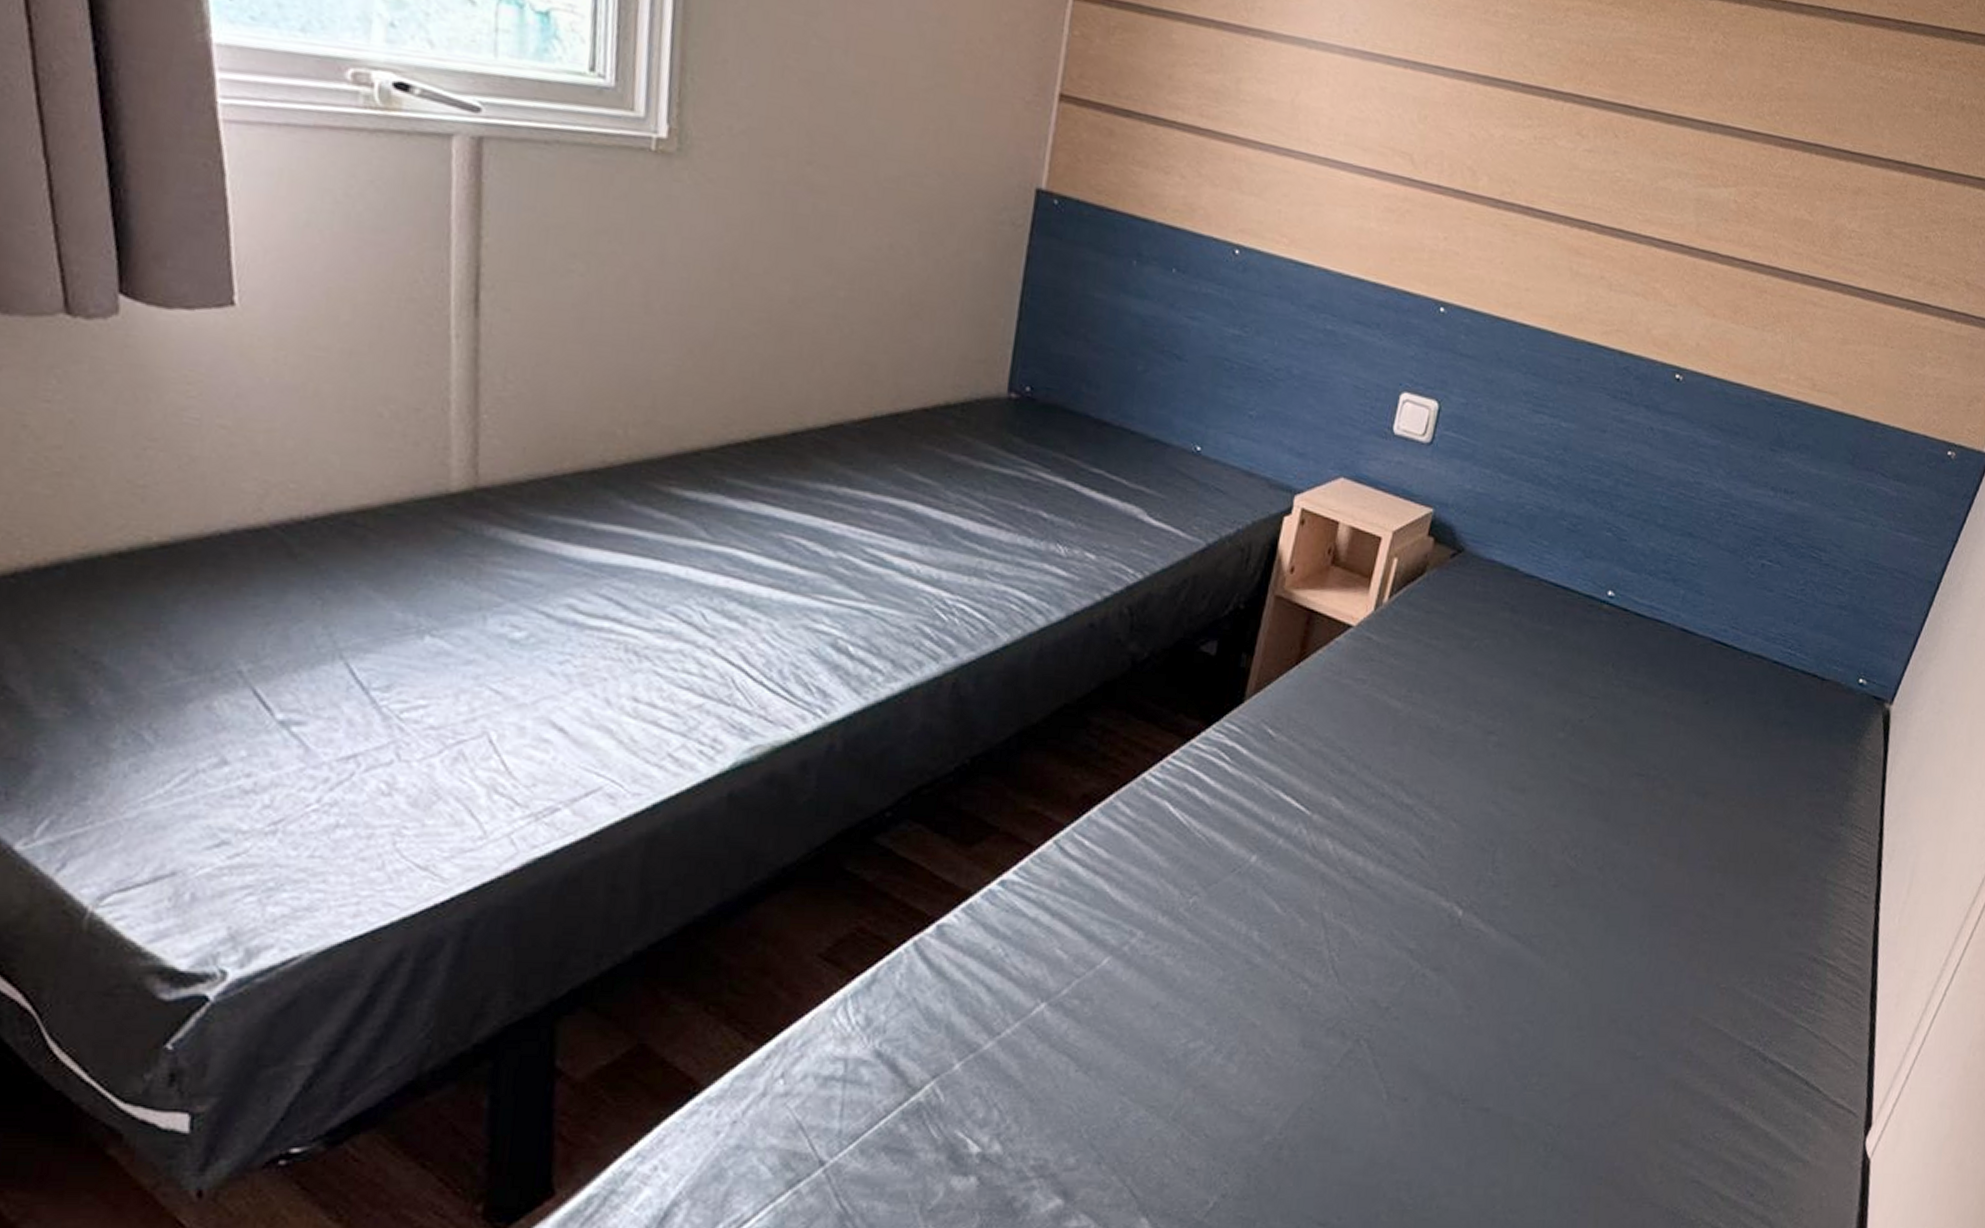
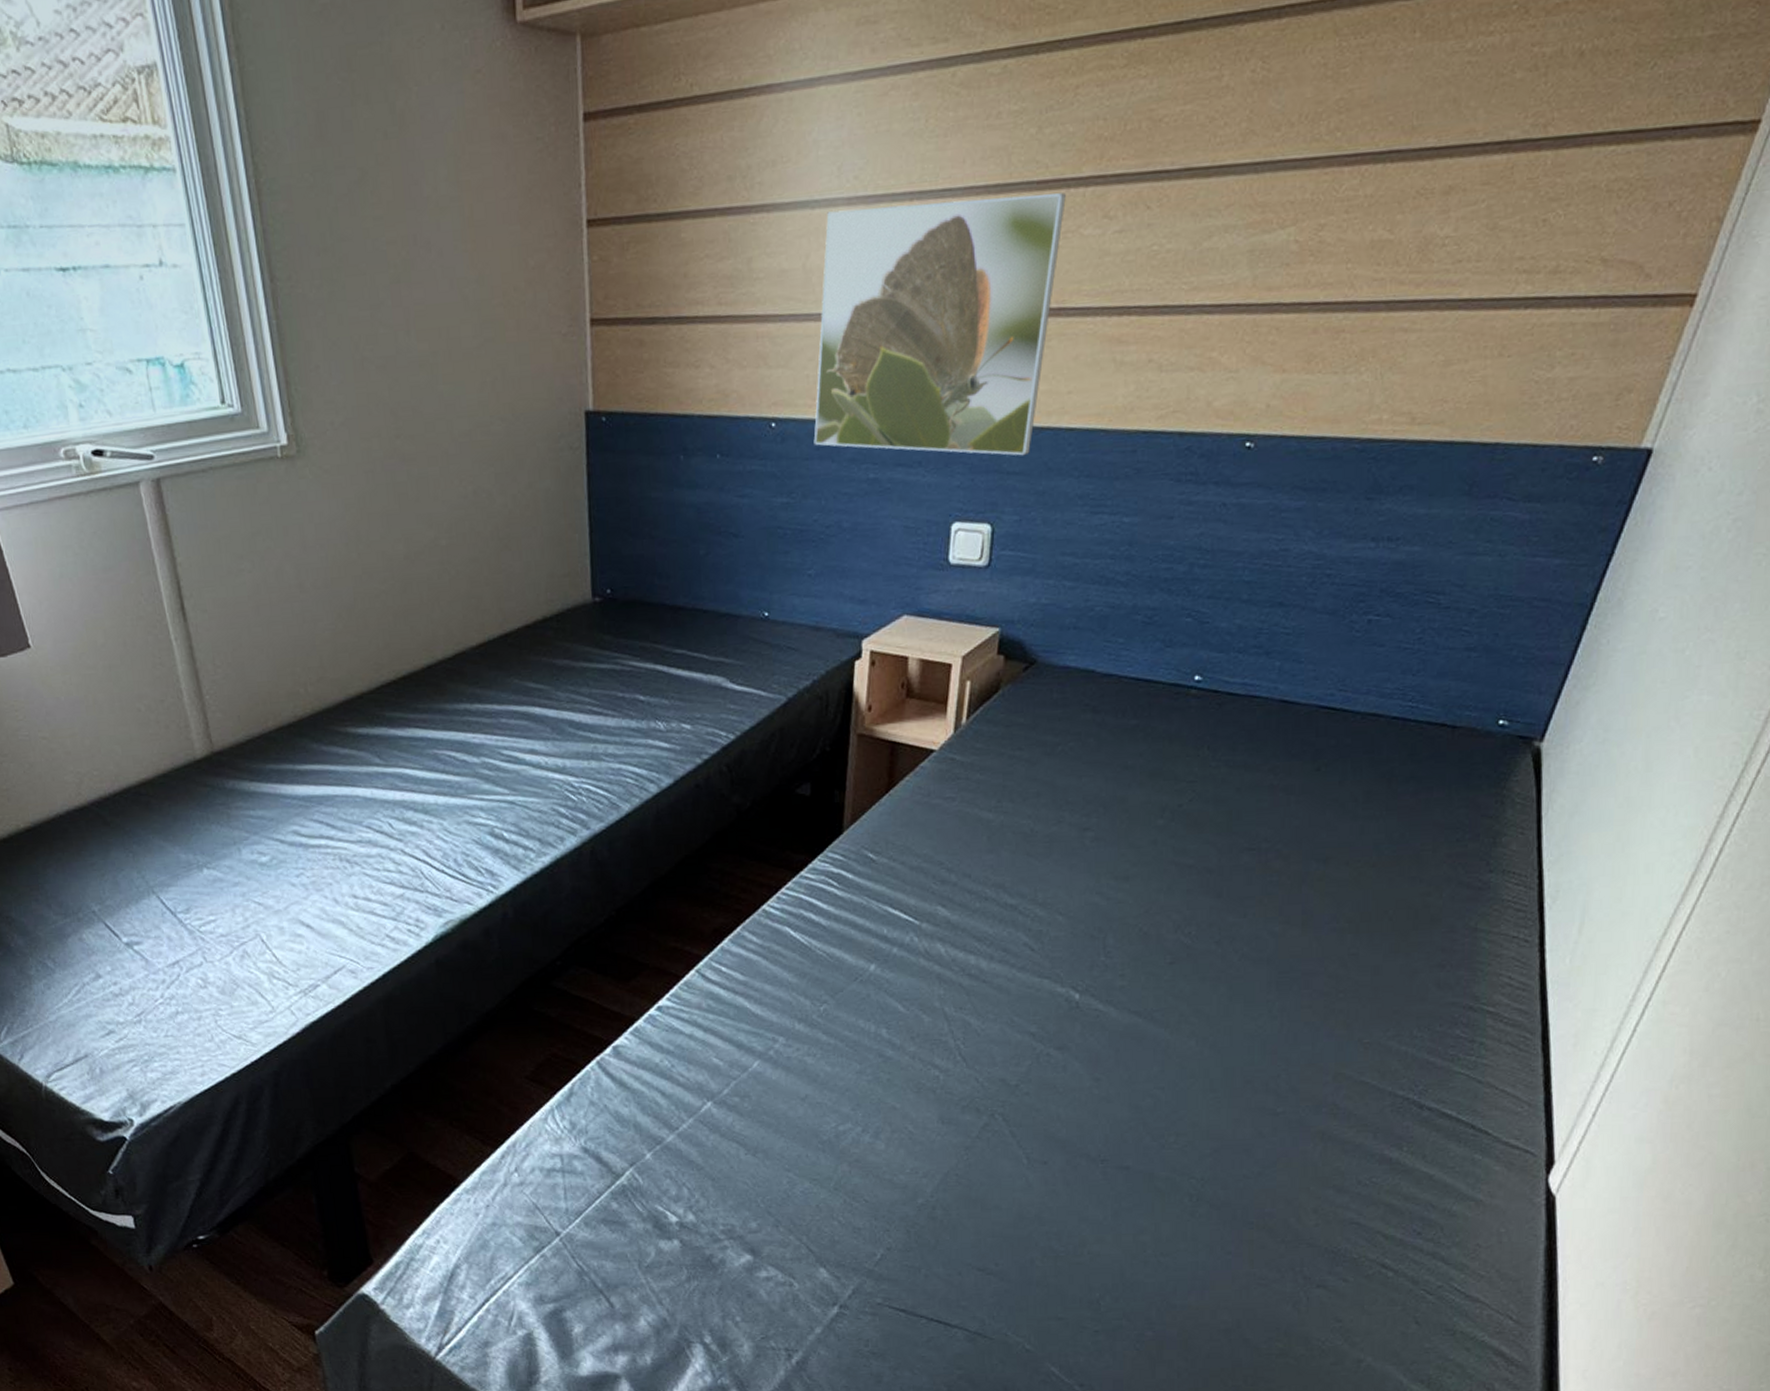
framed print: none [1275,55,1546,341] -> present [813,193,1066,456]

